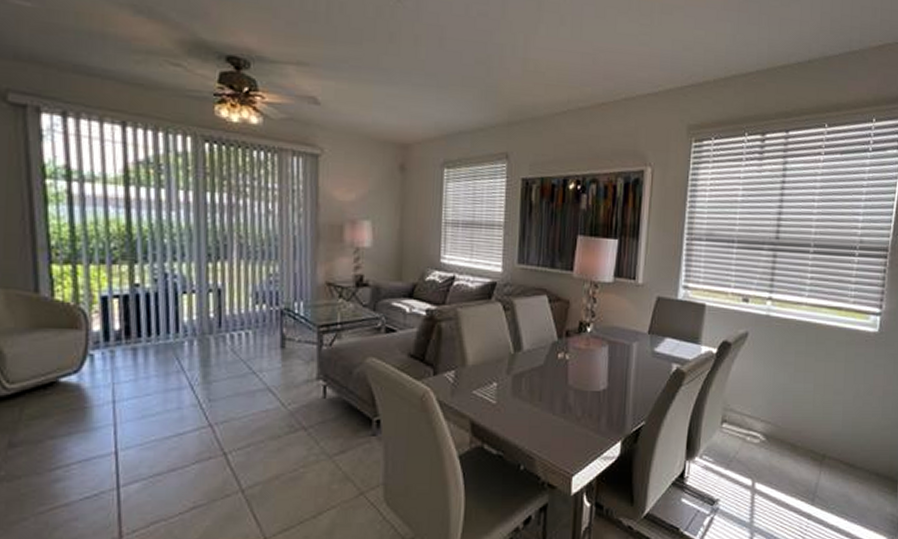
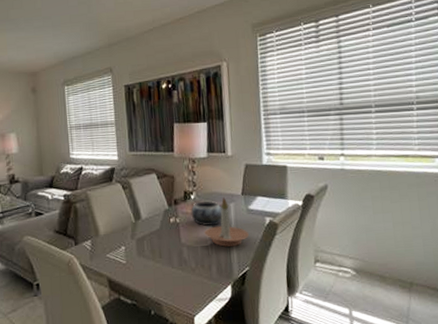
decorative bowl: none [584,336,623,367] -> present [191,201,222,226]
candle holder: none [597,334,650,395] -> present [204,197,249,247]

